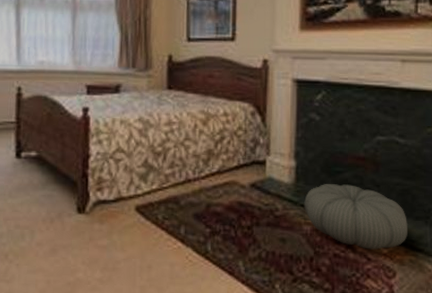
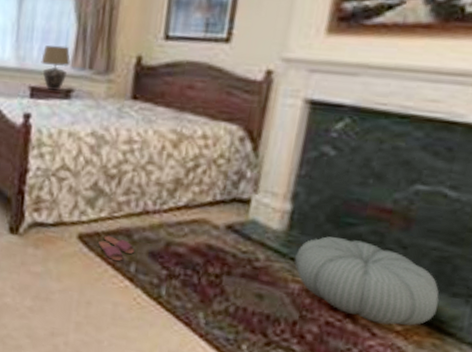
table lamp: none [94,50,117,87] -> present [41,45,71,91]
slippers: none [153,204,183,226] -> present [98,235,135,262]

